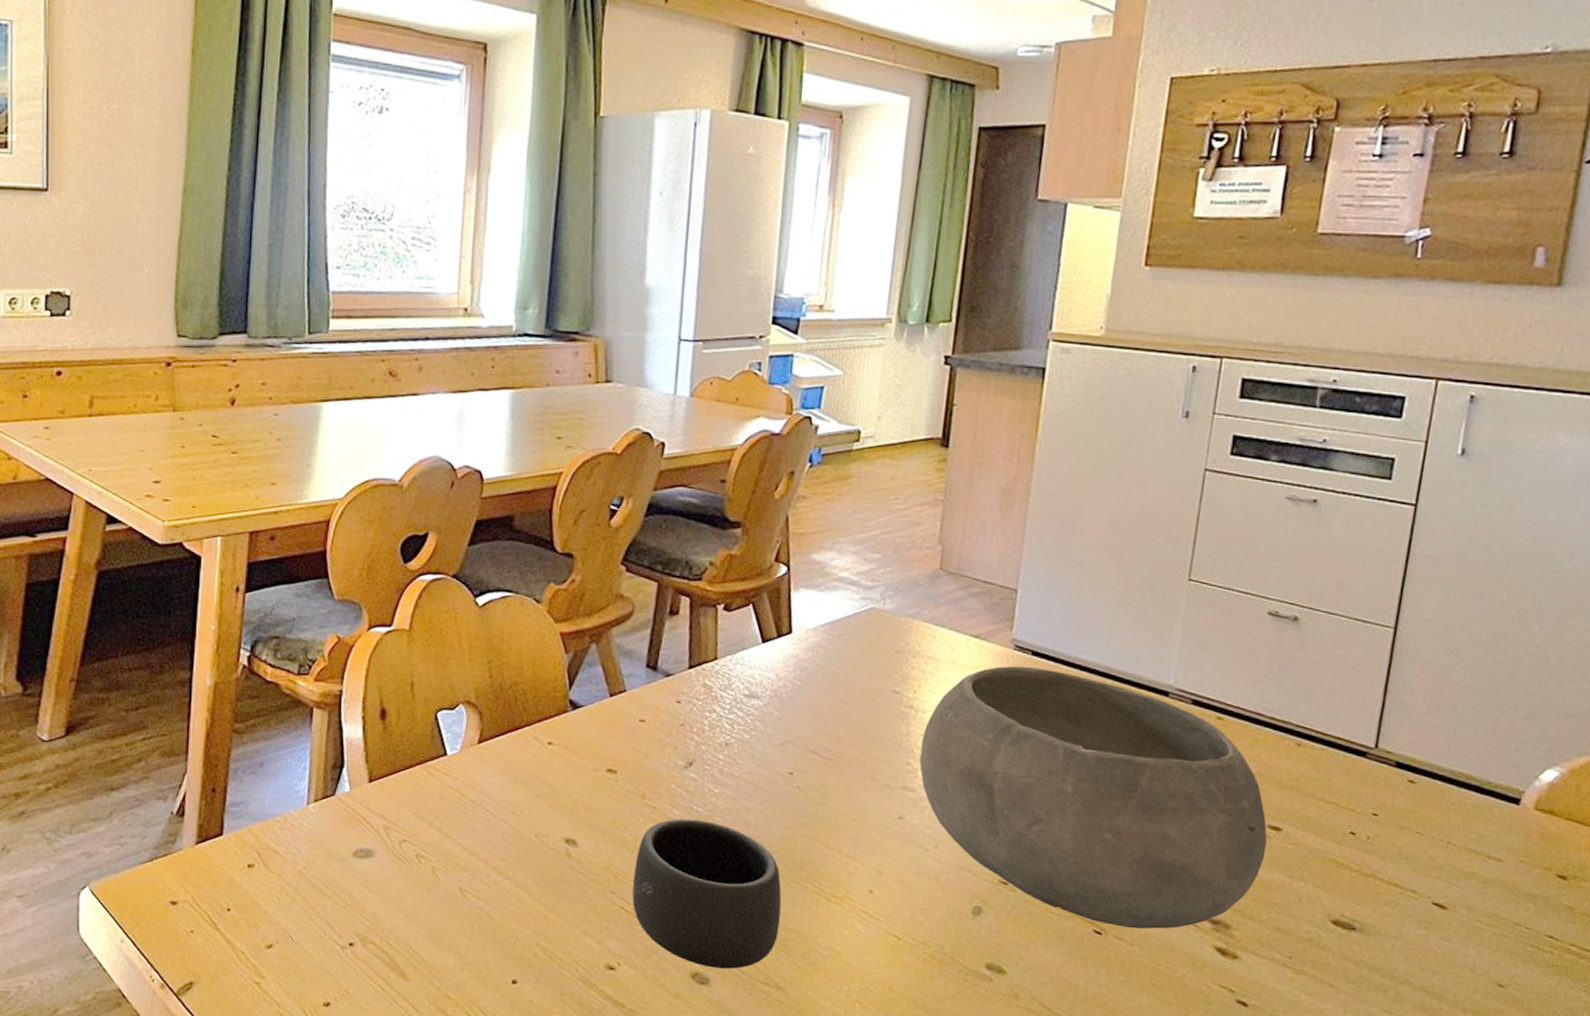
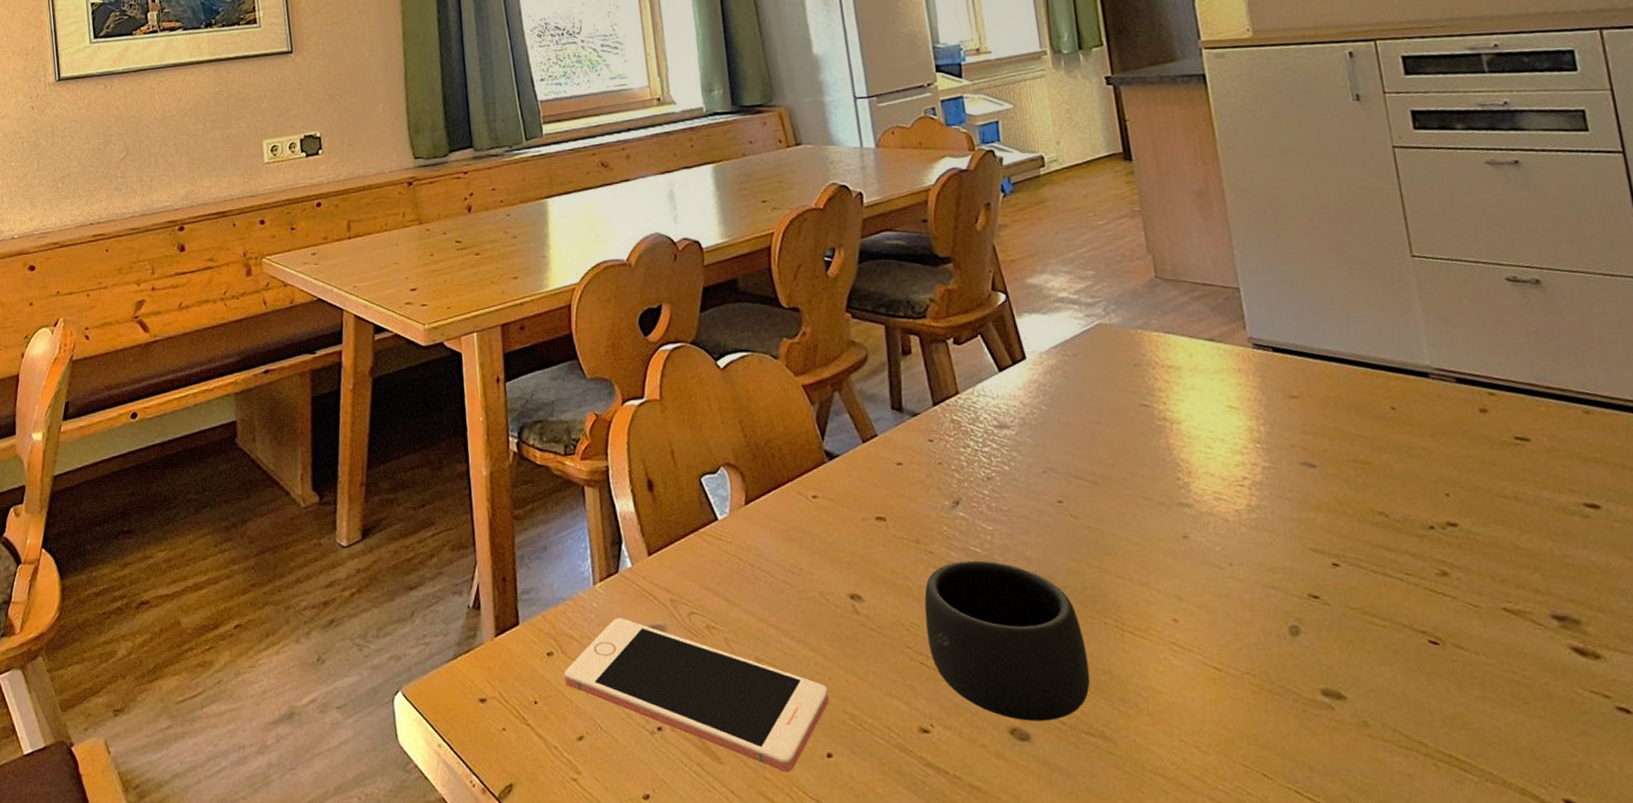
cell phone: none [261,838,525,994] -> present [564,618,829,772]
bowl: present [919,666,1268,929] -> none [1184,363,1593,635]

